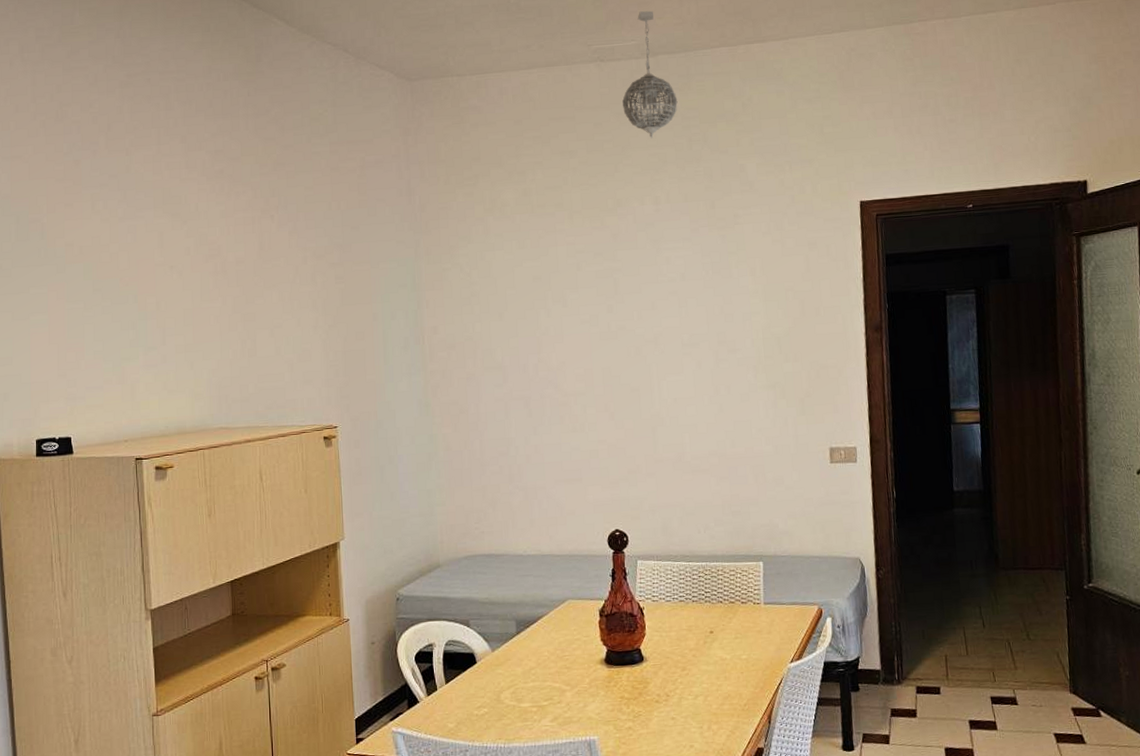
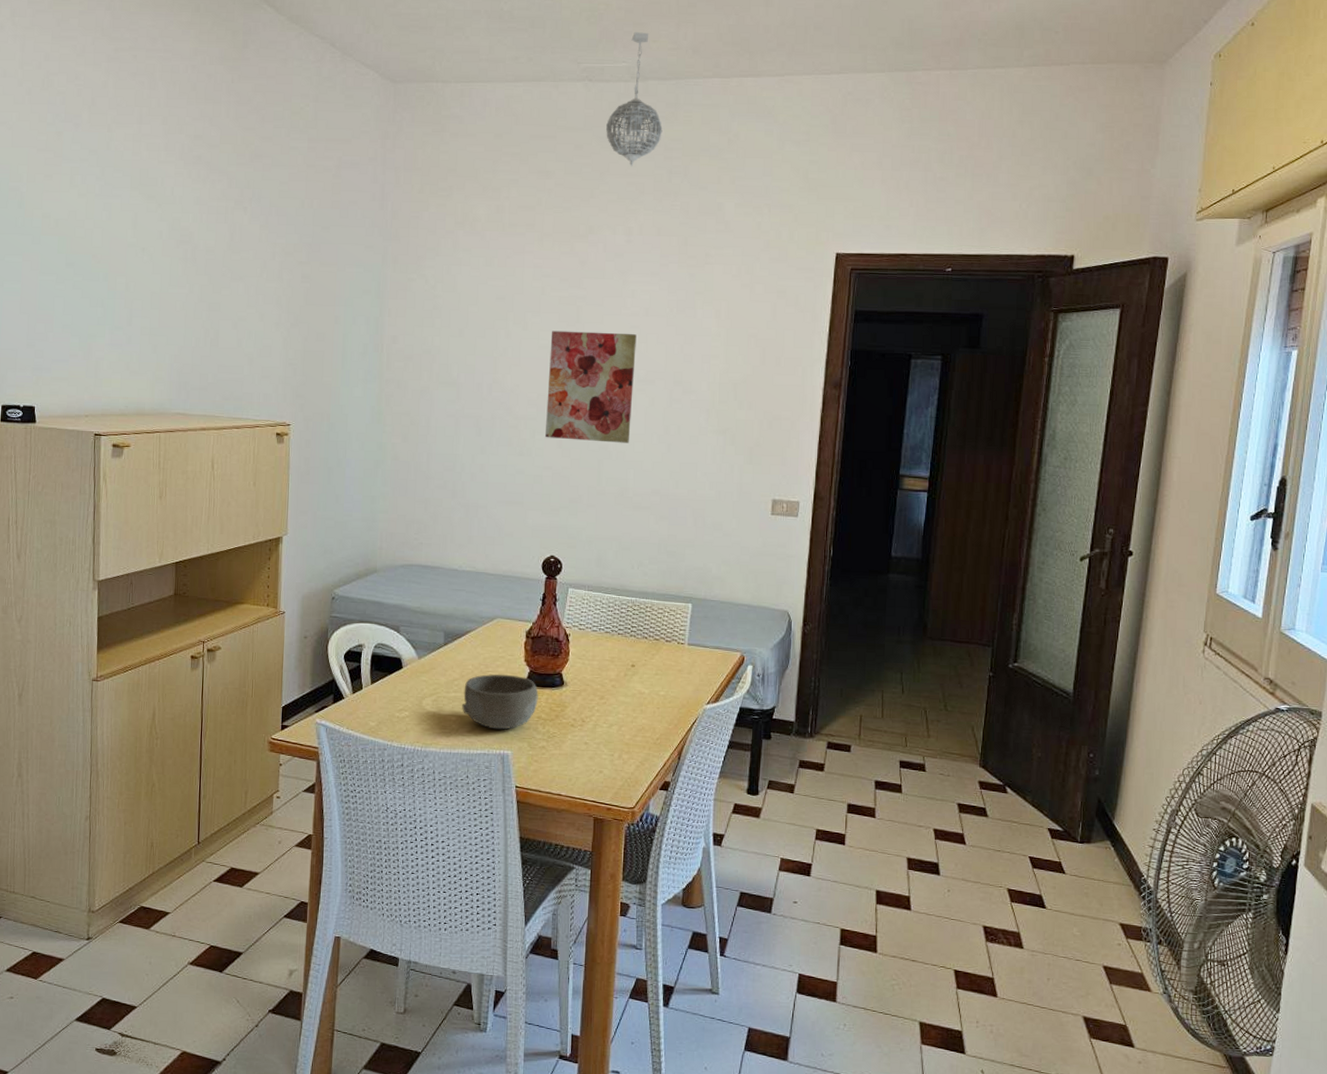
bowl: none [542,656,619,716] -> present [462,674,538,730]
wall art: none [591,300,681,412] -> present [545,330,637,443]

